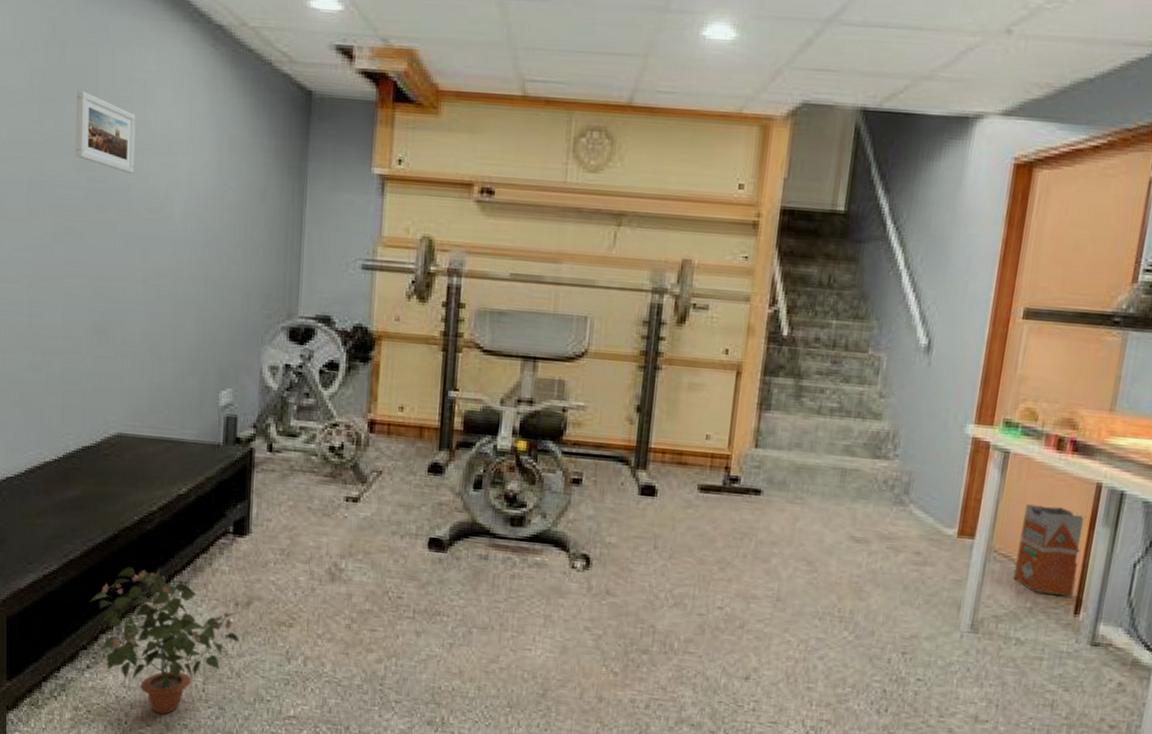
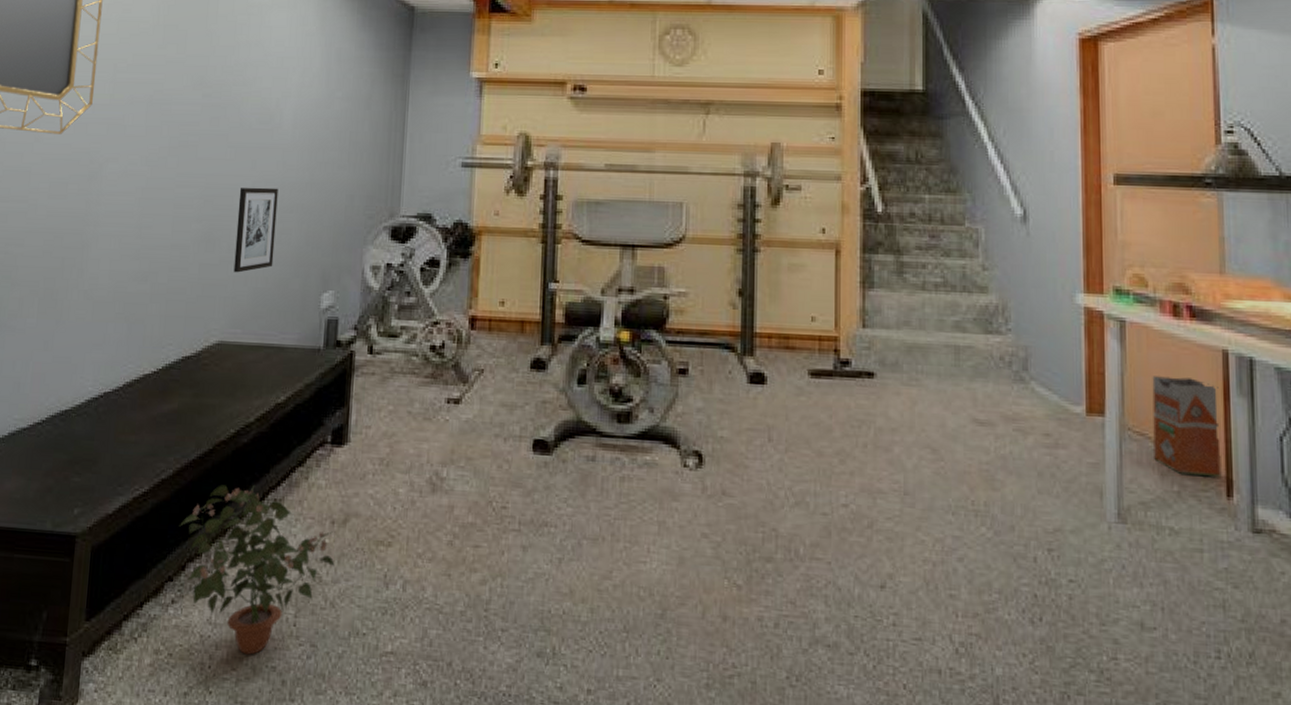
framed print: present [75,91,136,175] -> none [194,17,252,89]
wall art: none [129,280,172,367] -> present [233,187,279,273]

